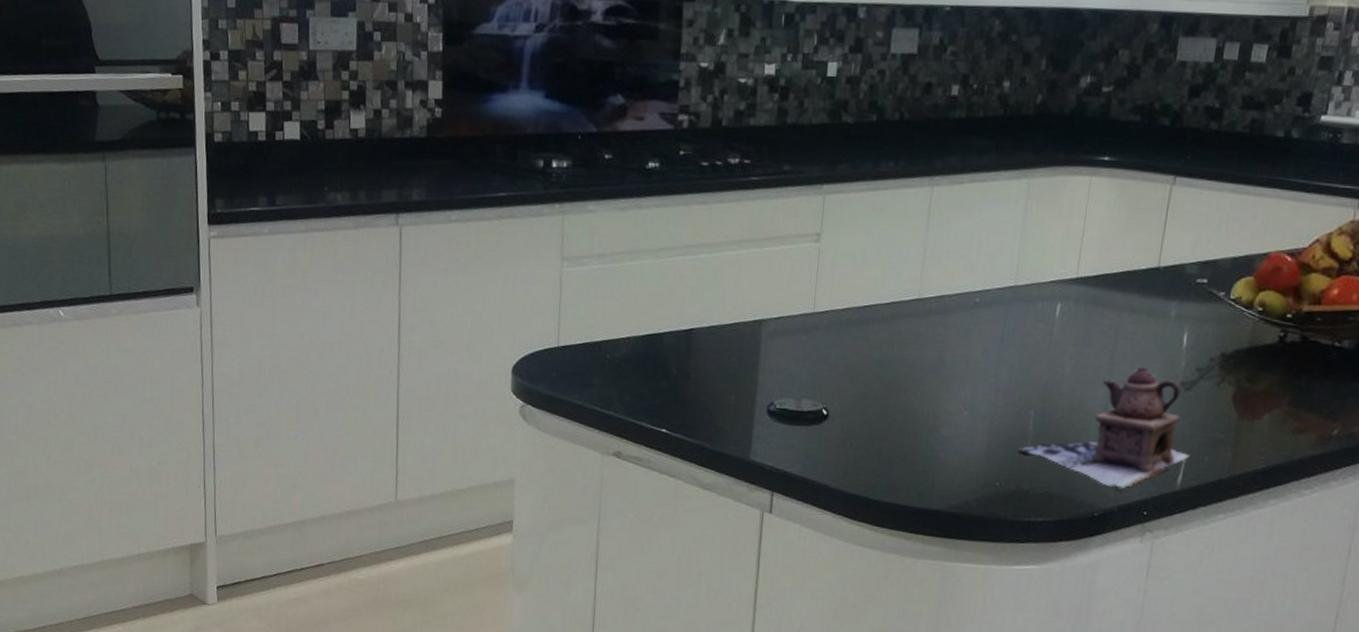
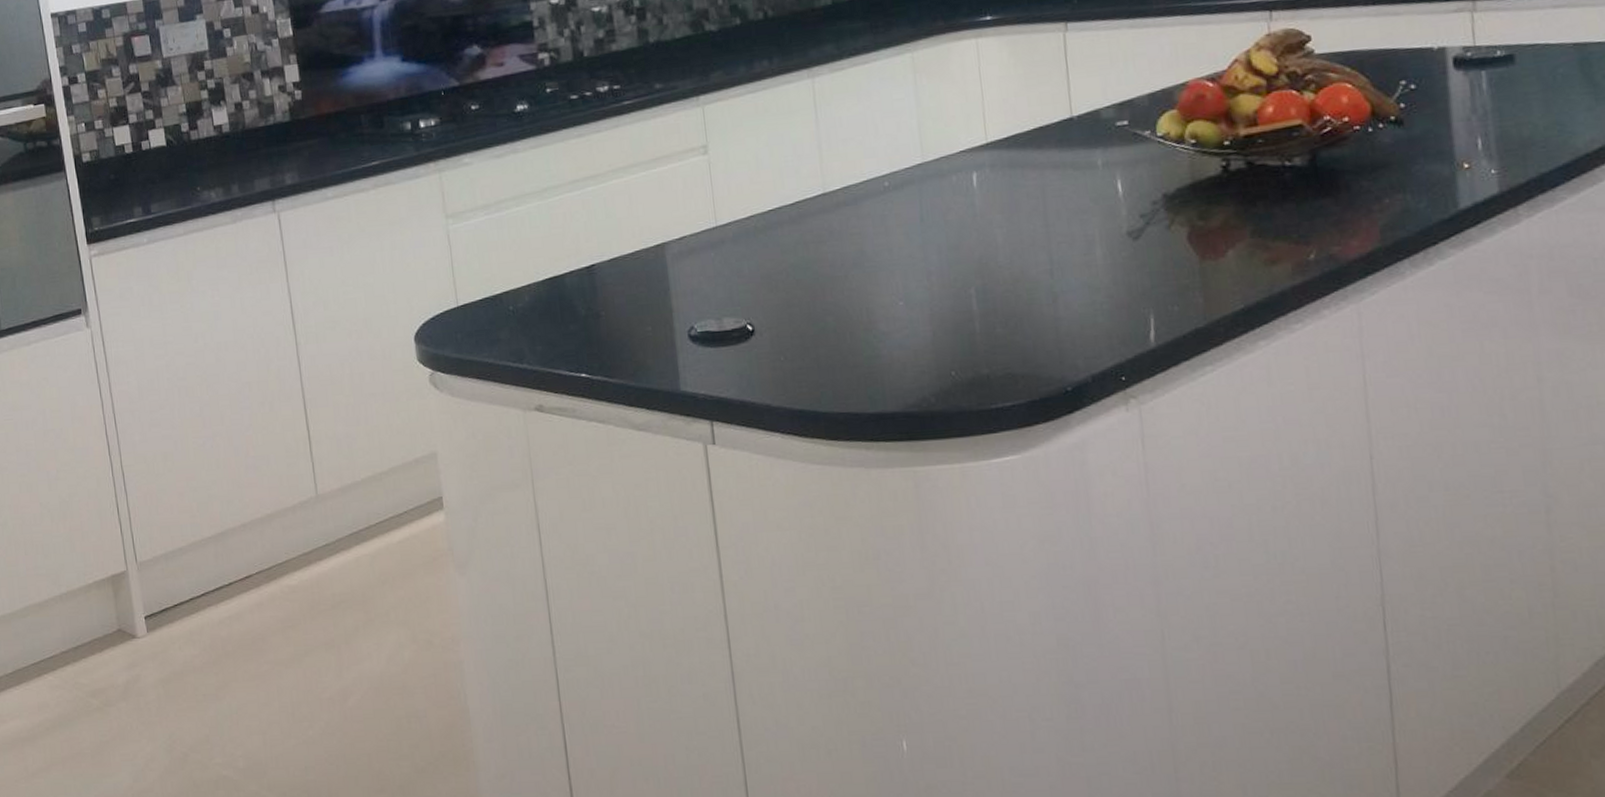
teapot: present [1018,367,1190,491] -> none [966,223,1157,359]

